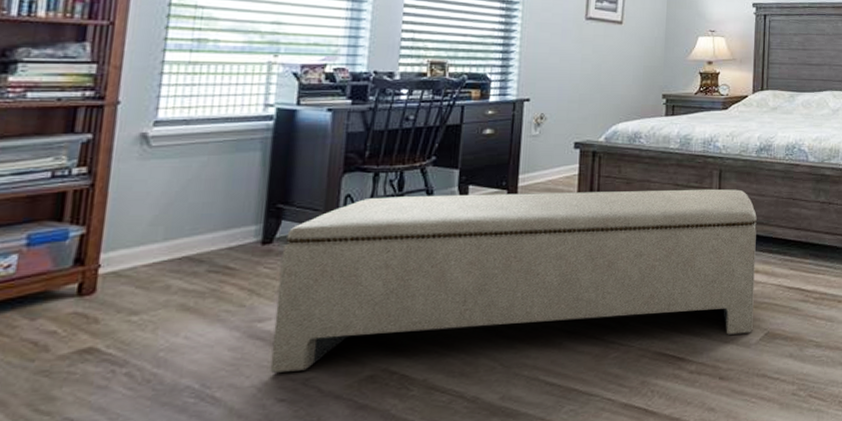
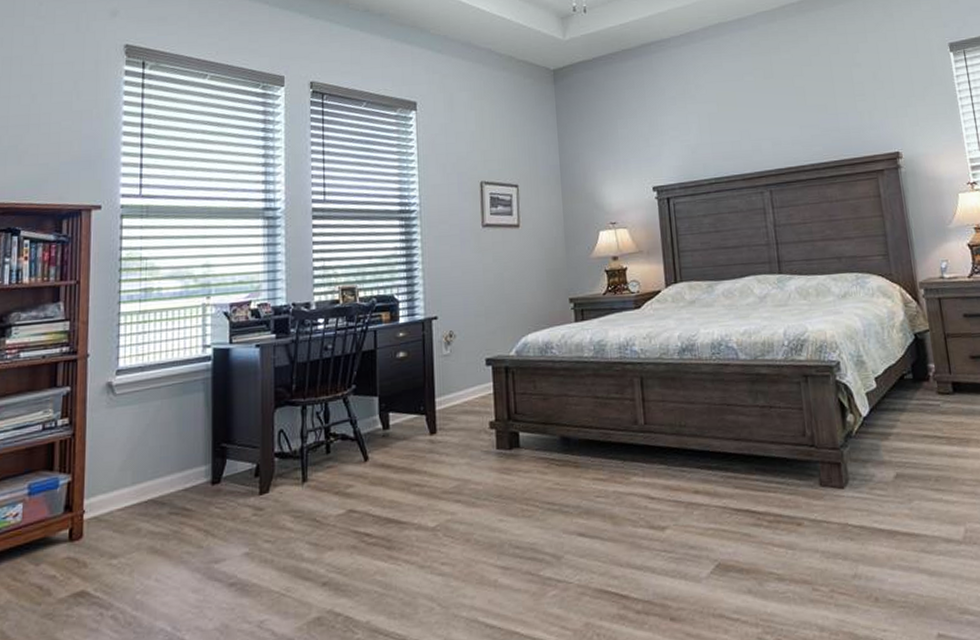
bench: present [270,189,757,373] -> none [229,398,701,615]

